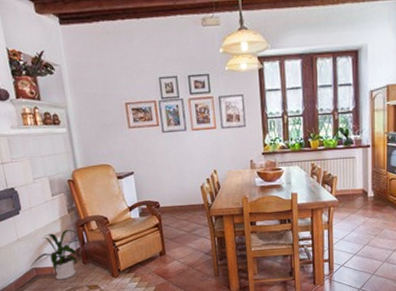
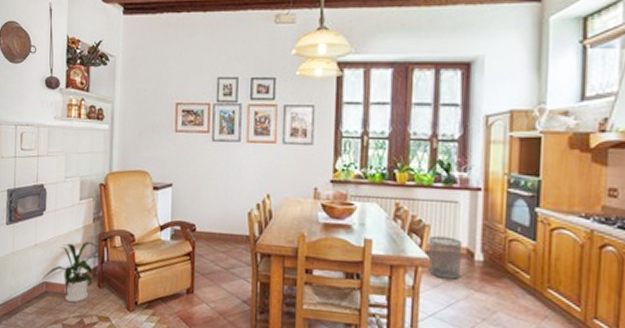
waste bin: none [336,183,360,213] -> present [428,235,463,279]

